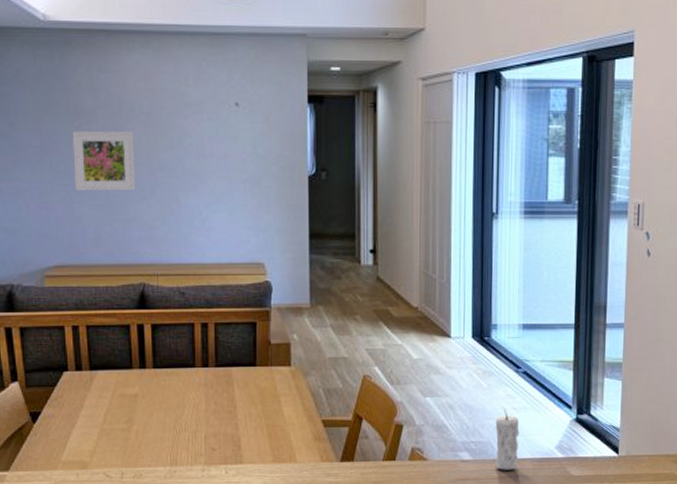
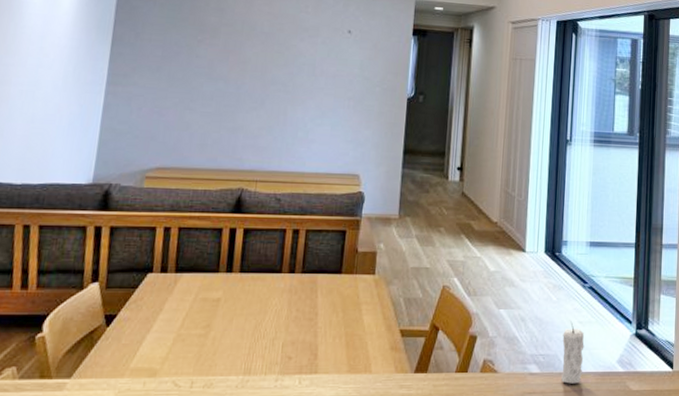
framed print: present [72,131,136,191] -> none [188,44,252,102]

